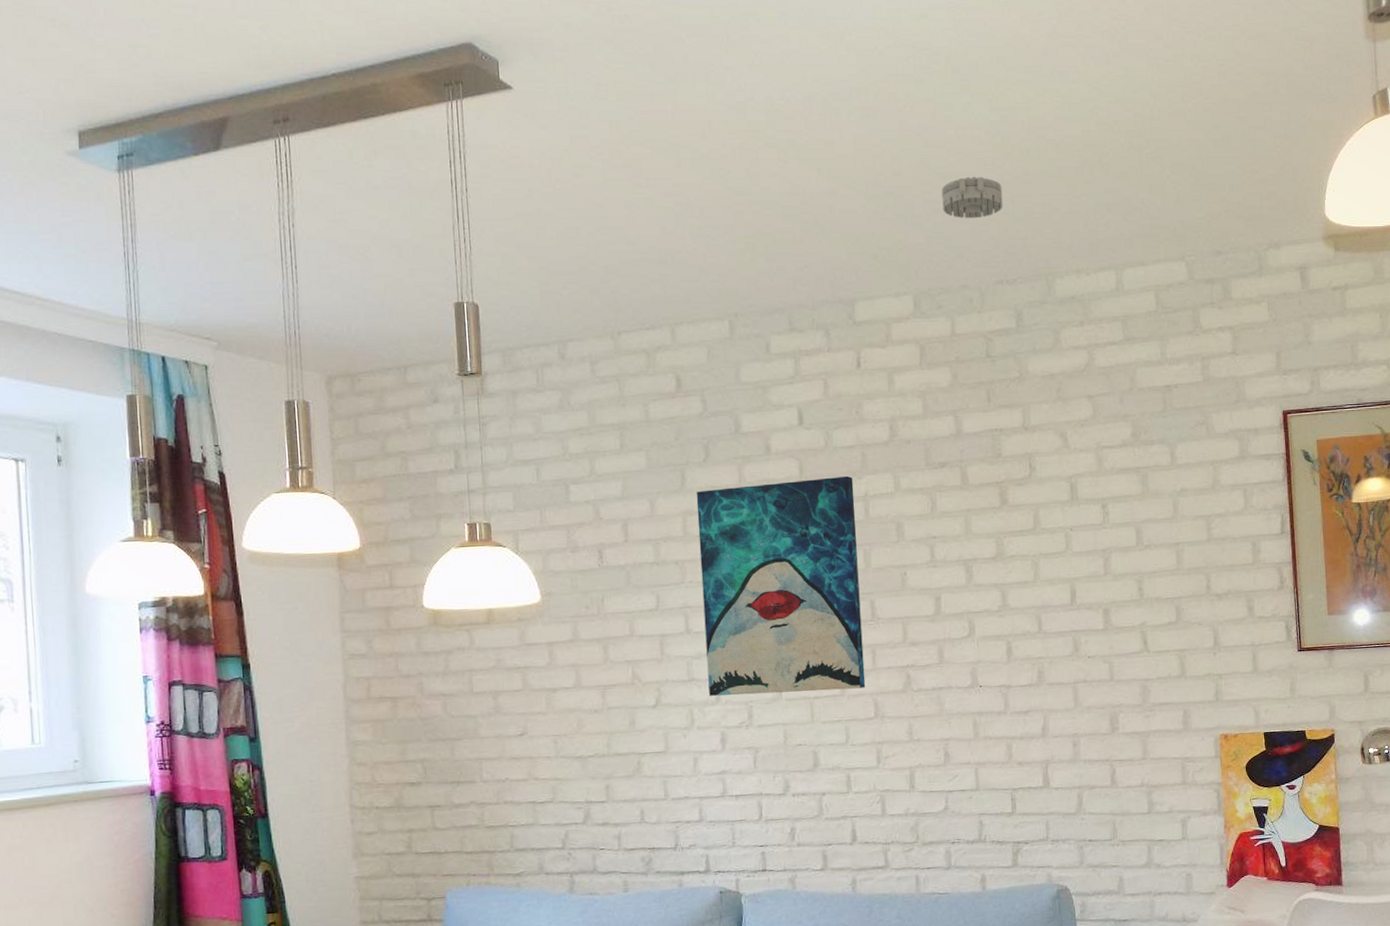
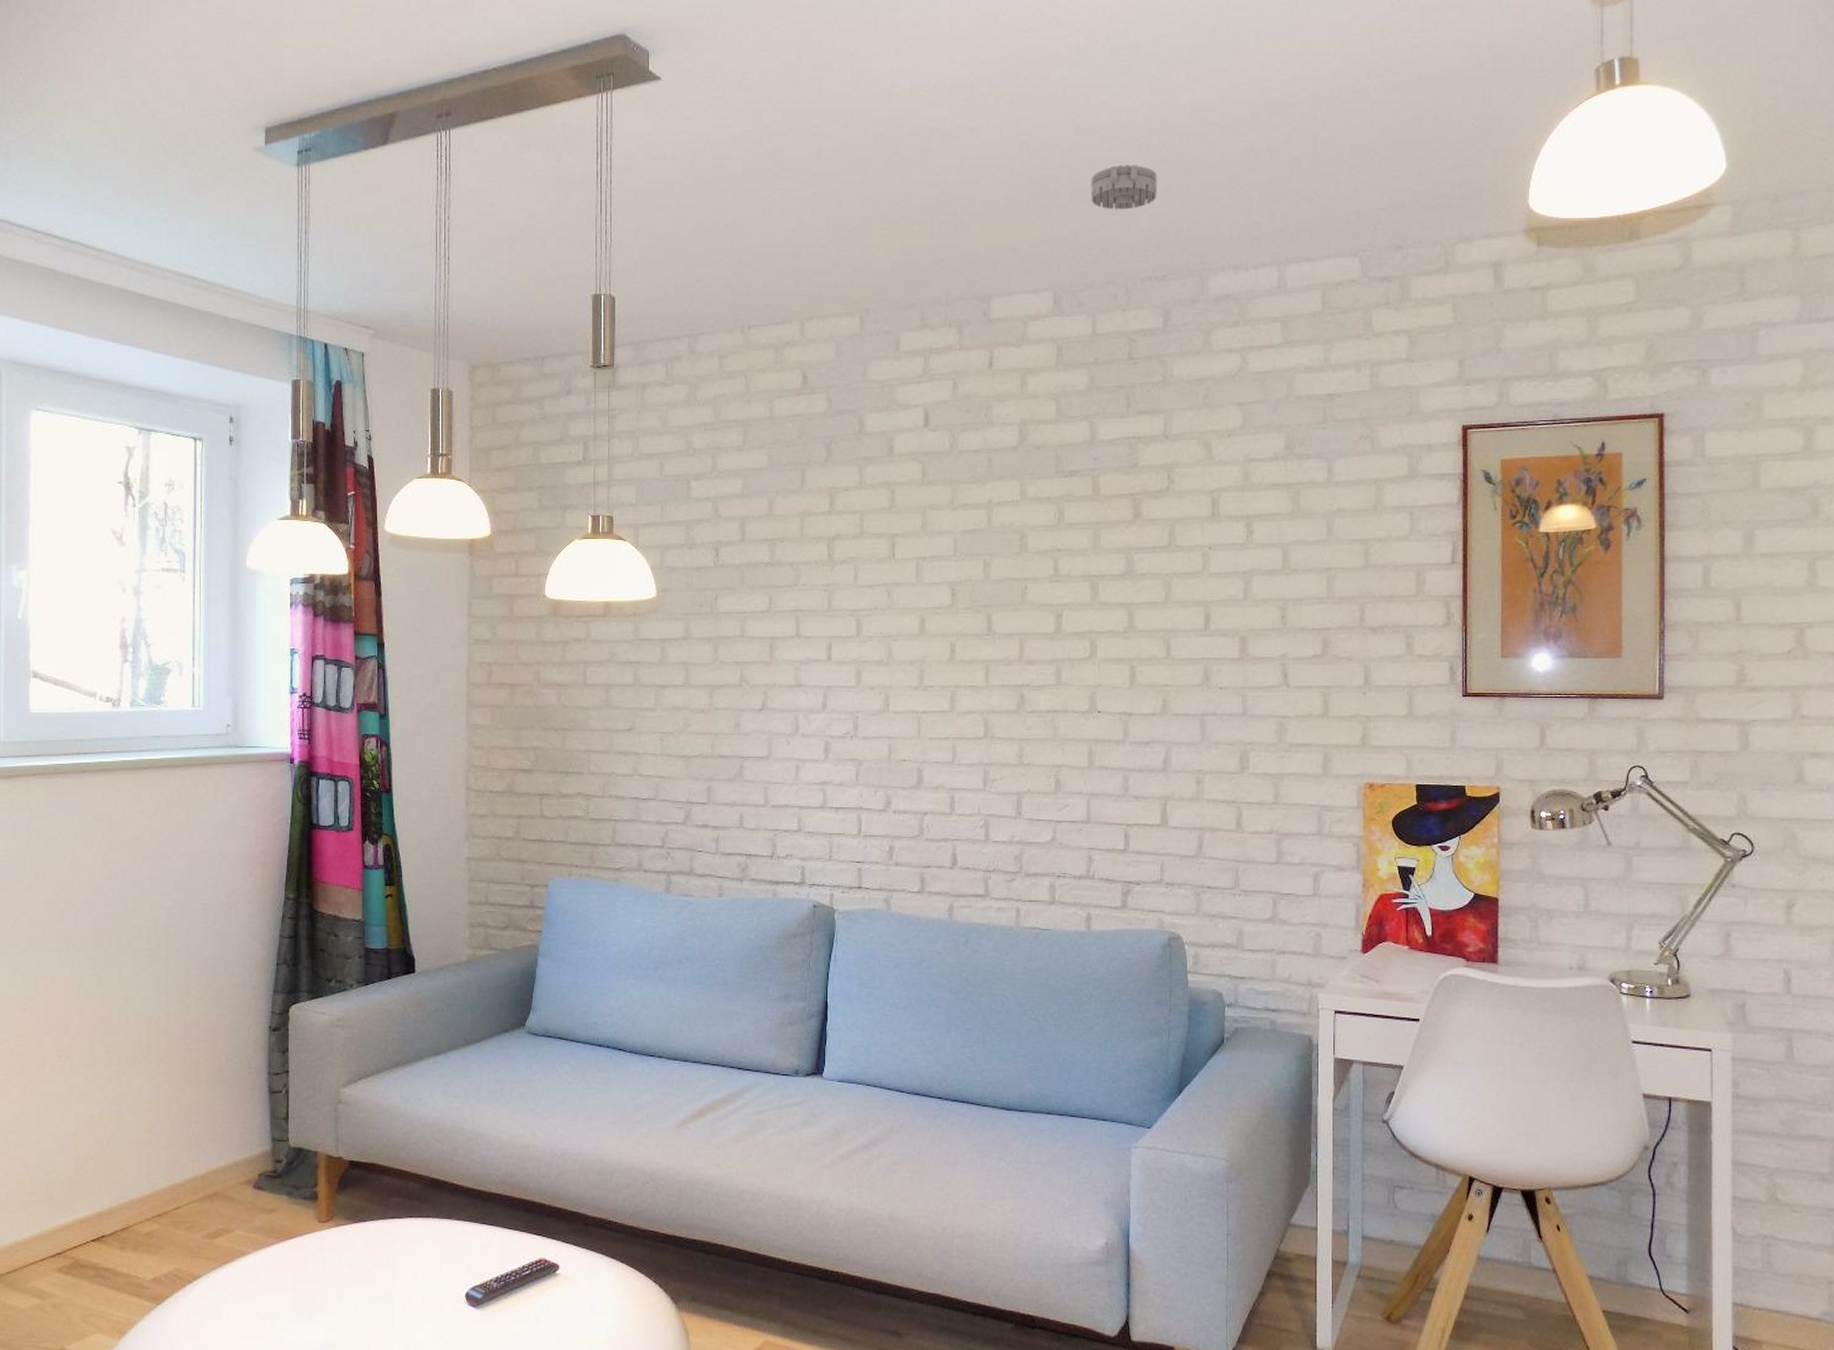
wall art: present [696,475,866,696] -> none [815,481,977,706]

